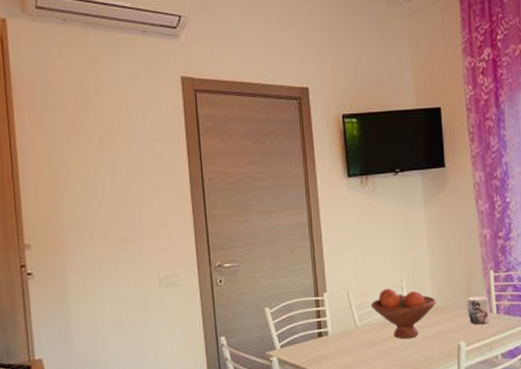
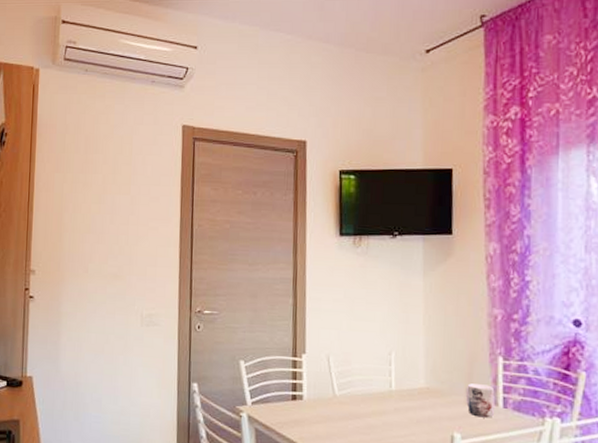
fruit bowl: present [370,288,437,340] -> none [352,359,430,419]

